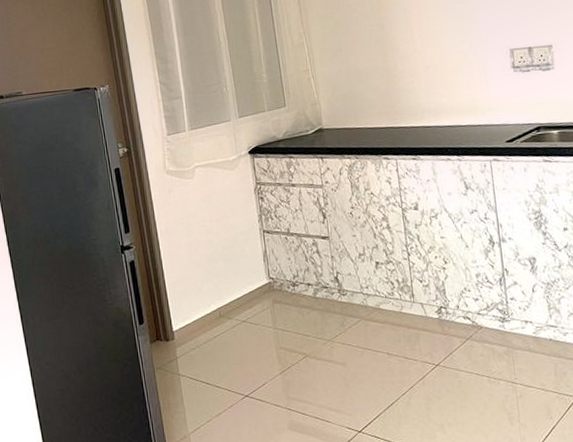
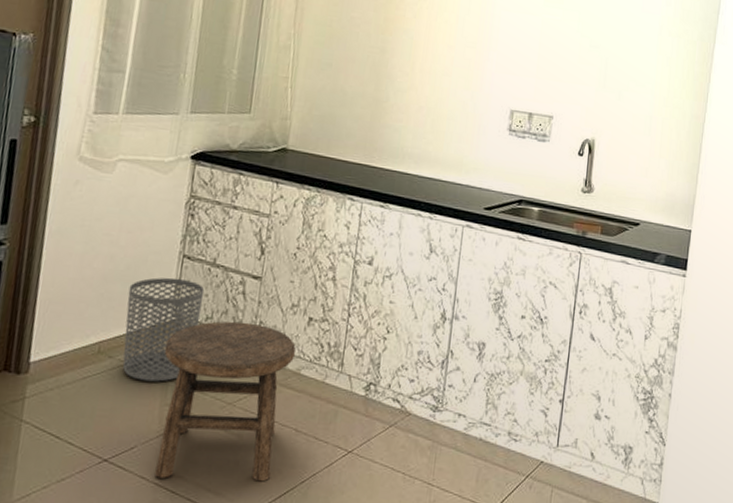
waste bin: none [229,249,289,333] -> present [122,277,205,382]
stool: none [267,274,376,404] -> present [155,321,296,482]

